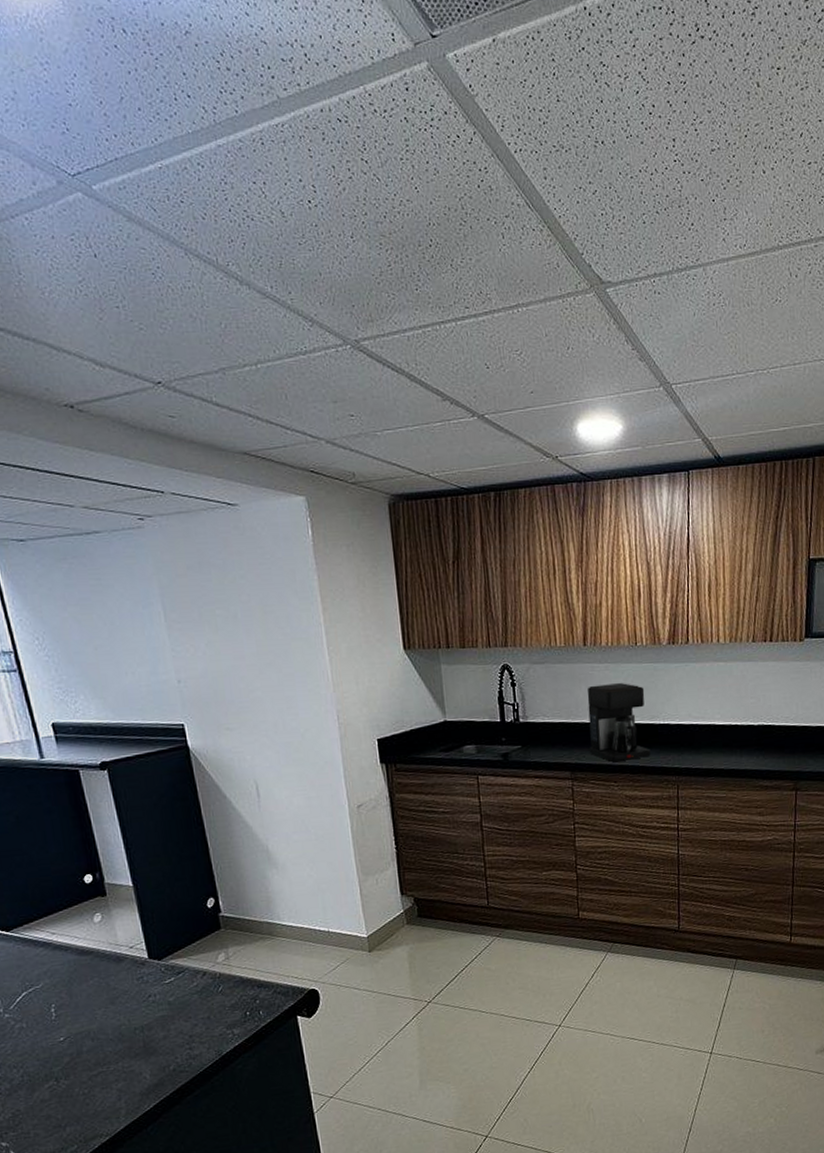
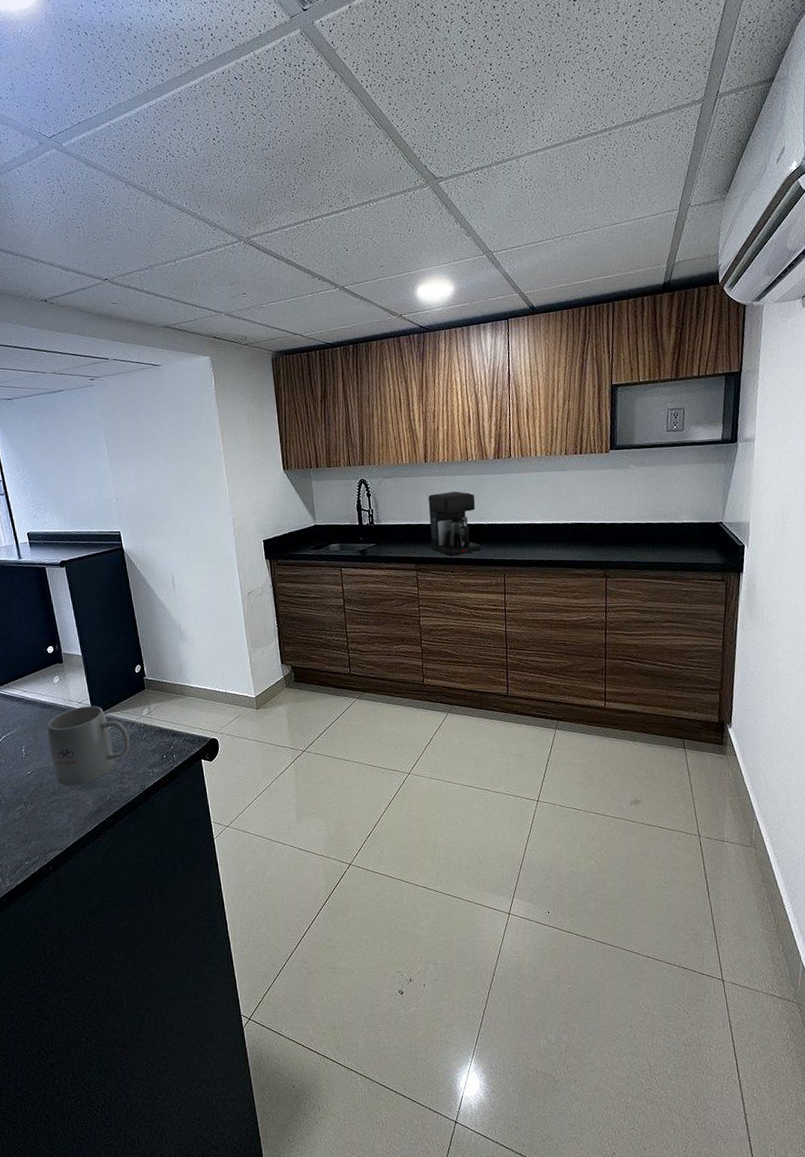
mug: none [85,950,201,1055] -> present [47,705,130,787]

